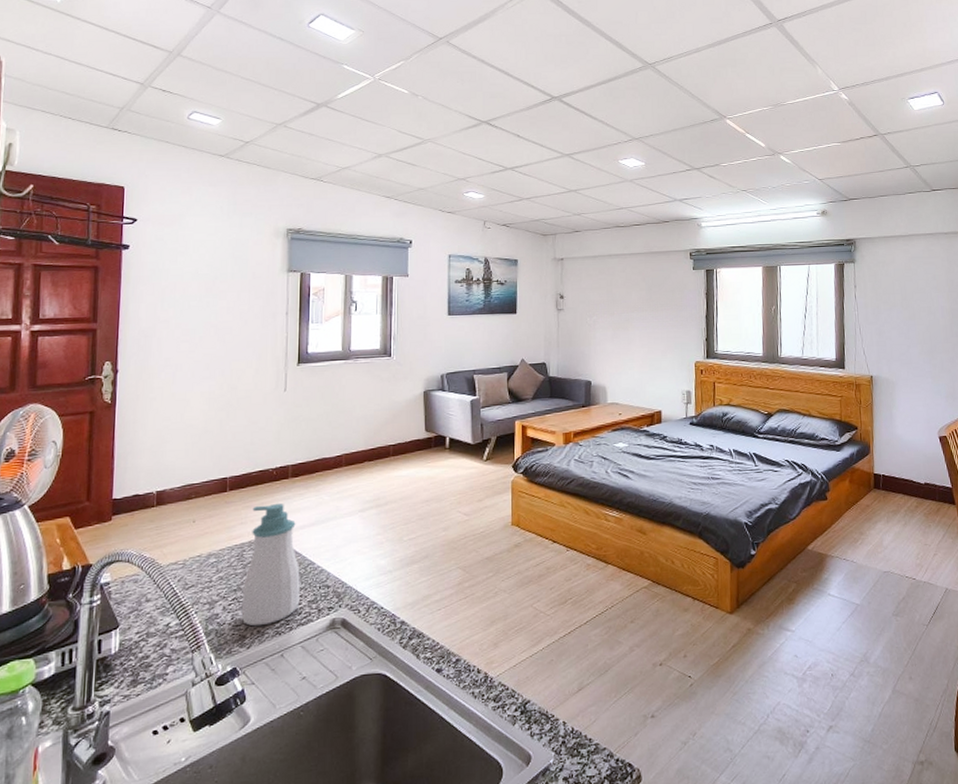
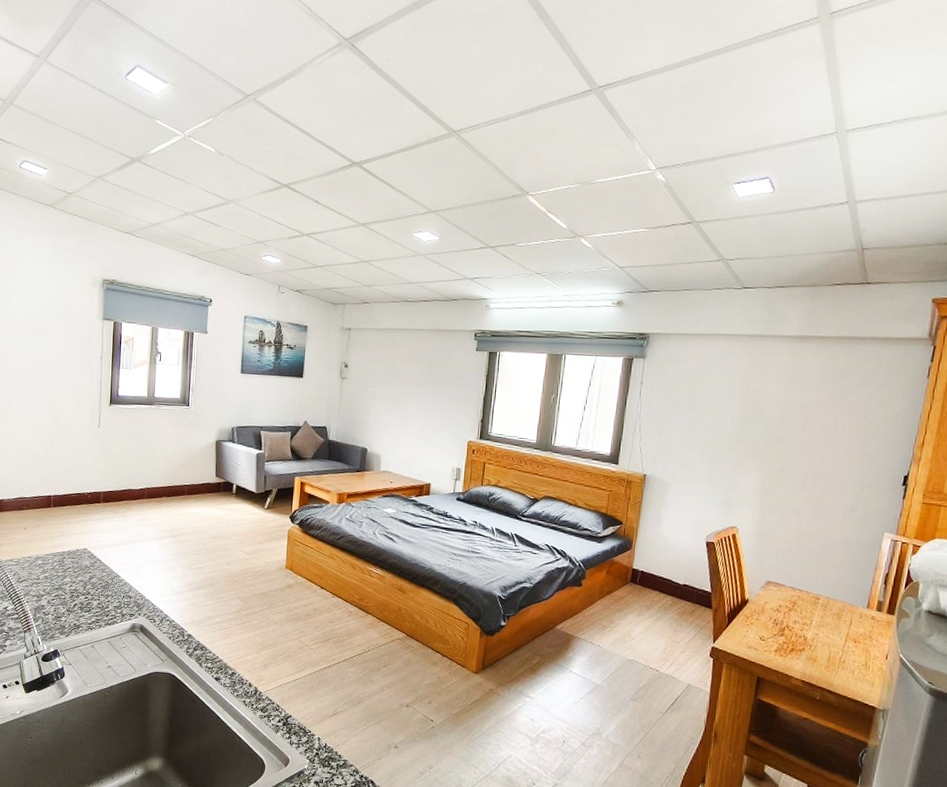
soap bottle: present [241,503,300,627] -> none [61,522,108,621]

